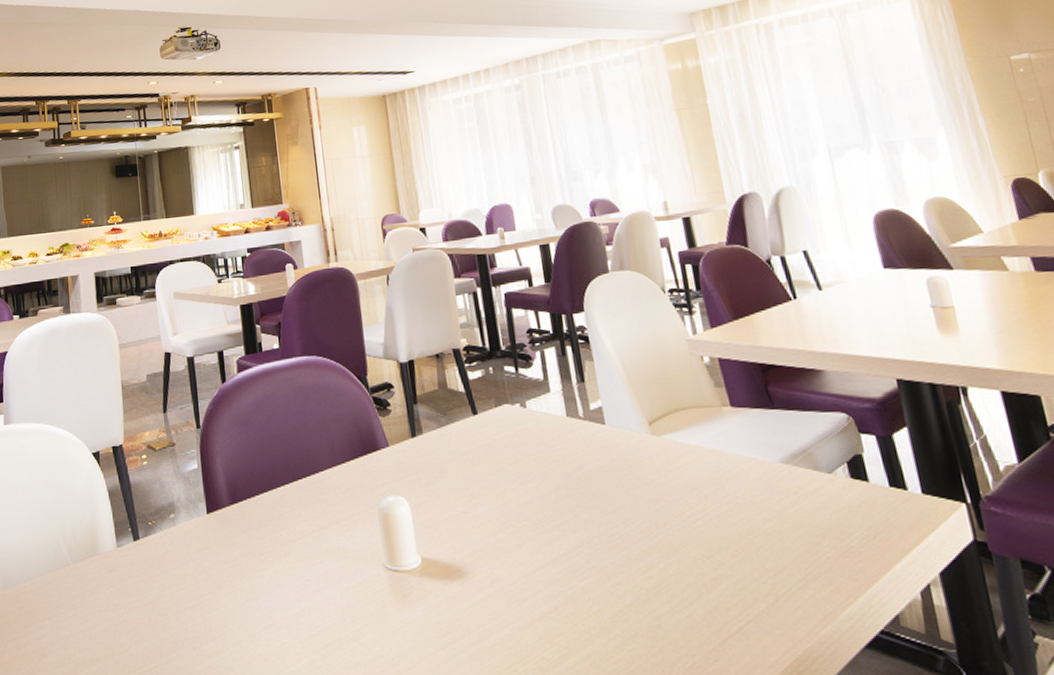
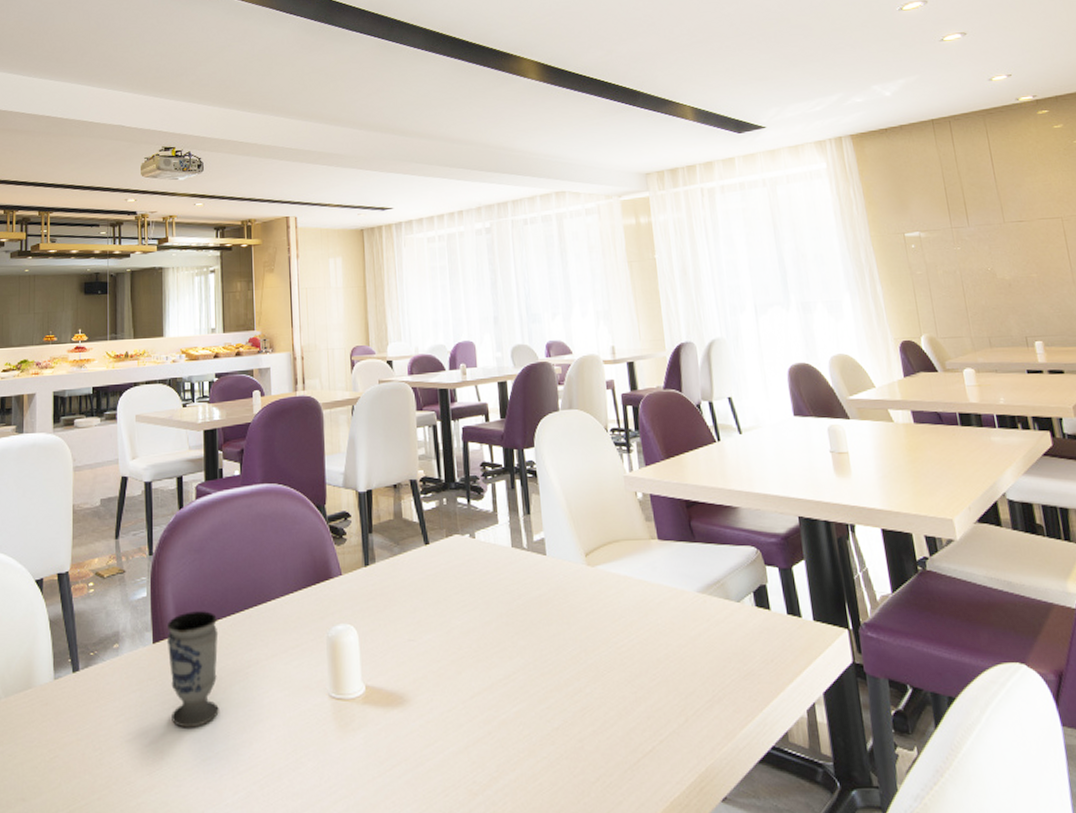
cup: none [219,482,276,596] -> present [166,611,219,728]

